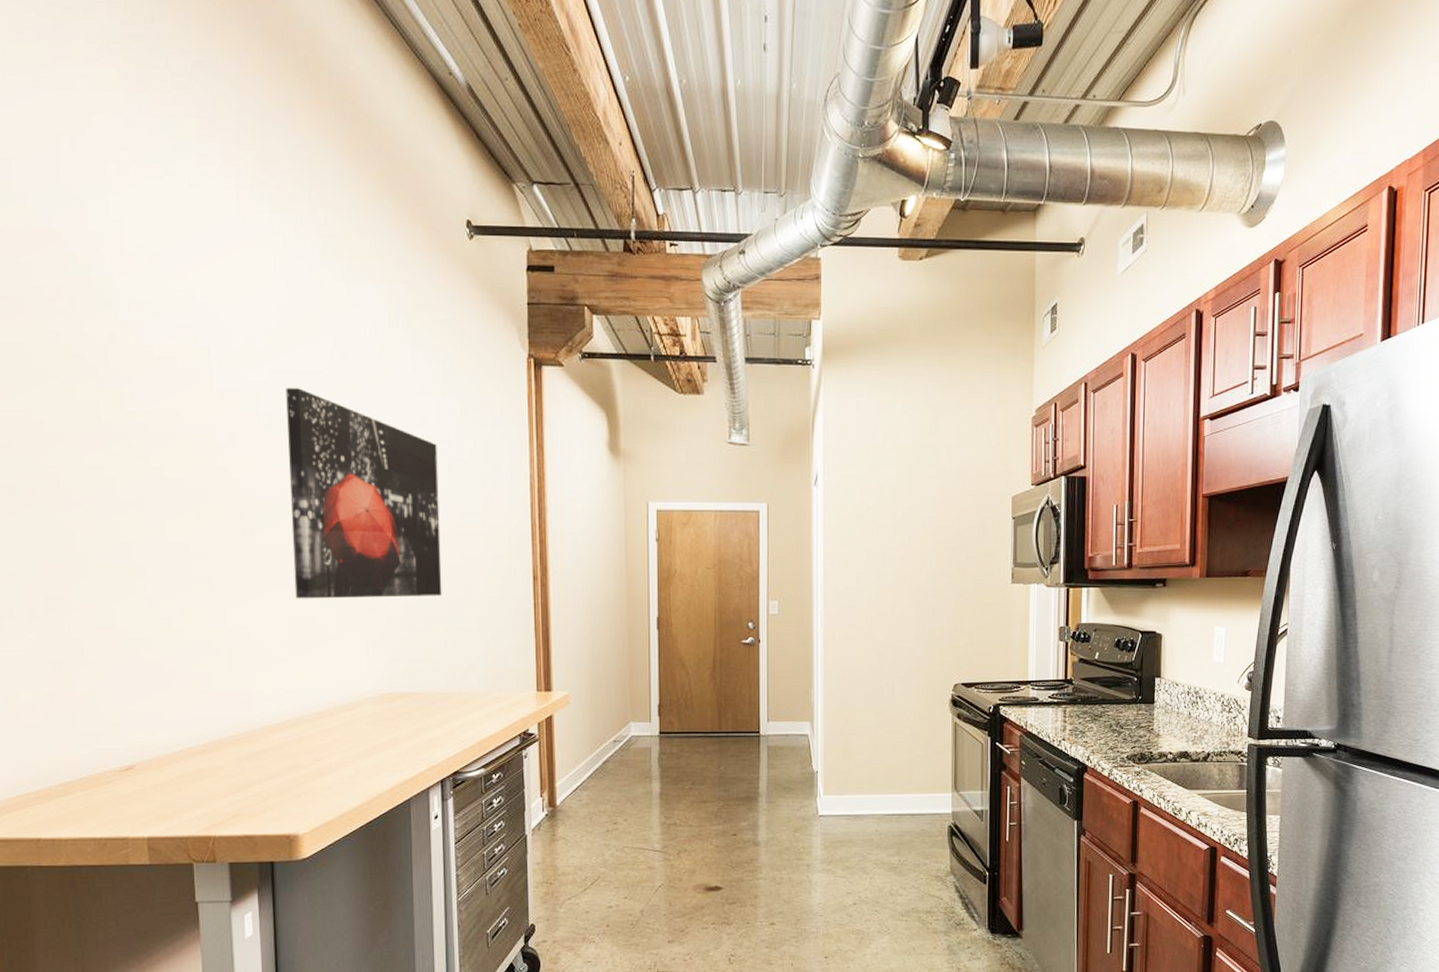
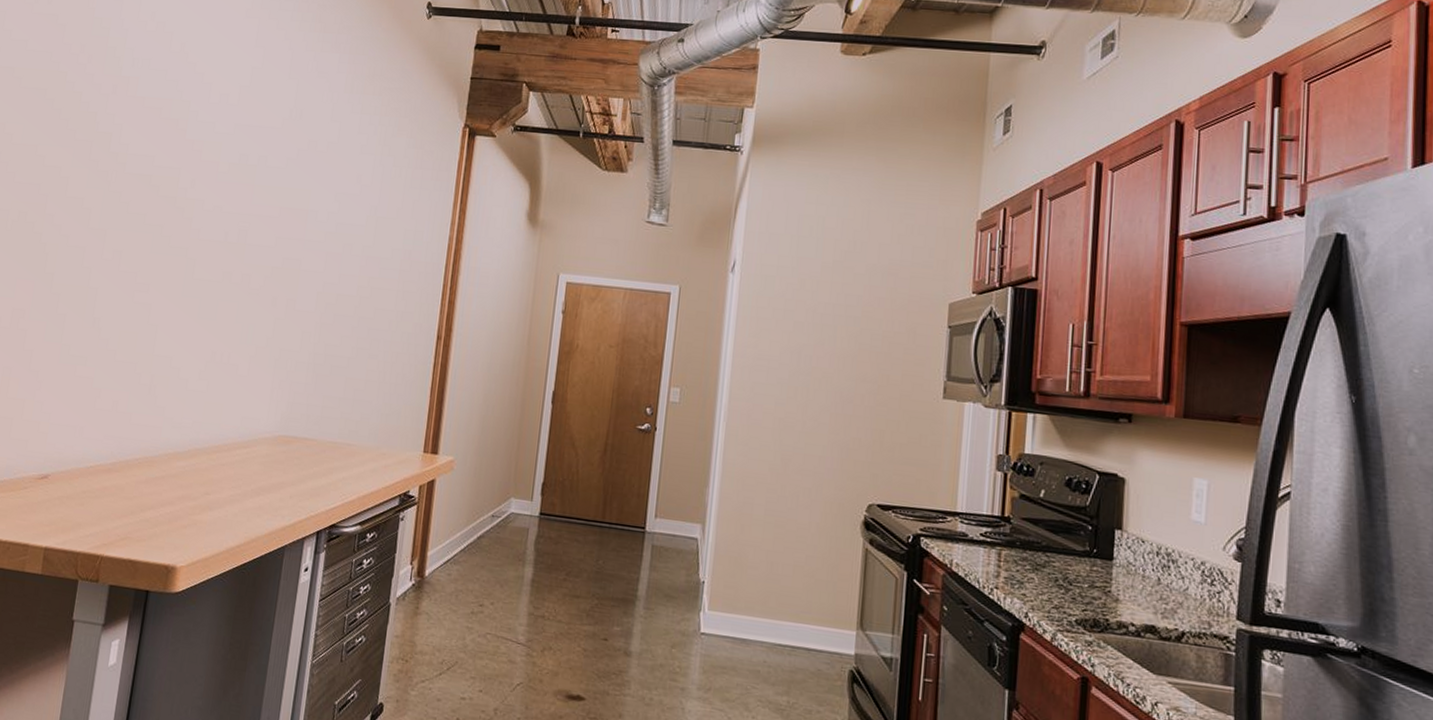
wall art: present [286,388,442,599] -> none [218,140,368,346]

